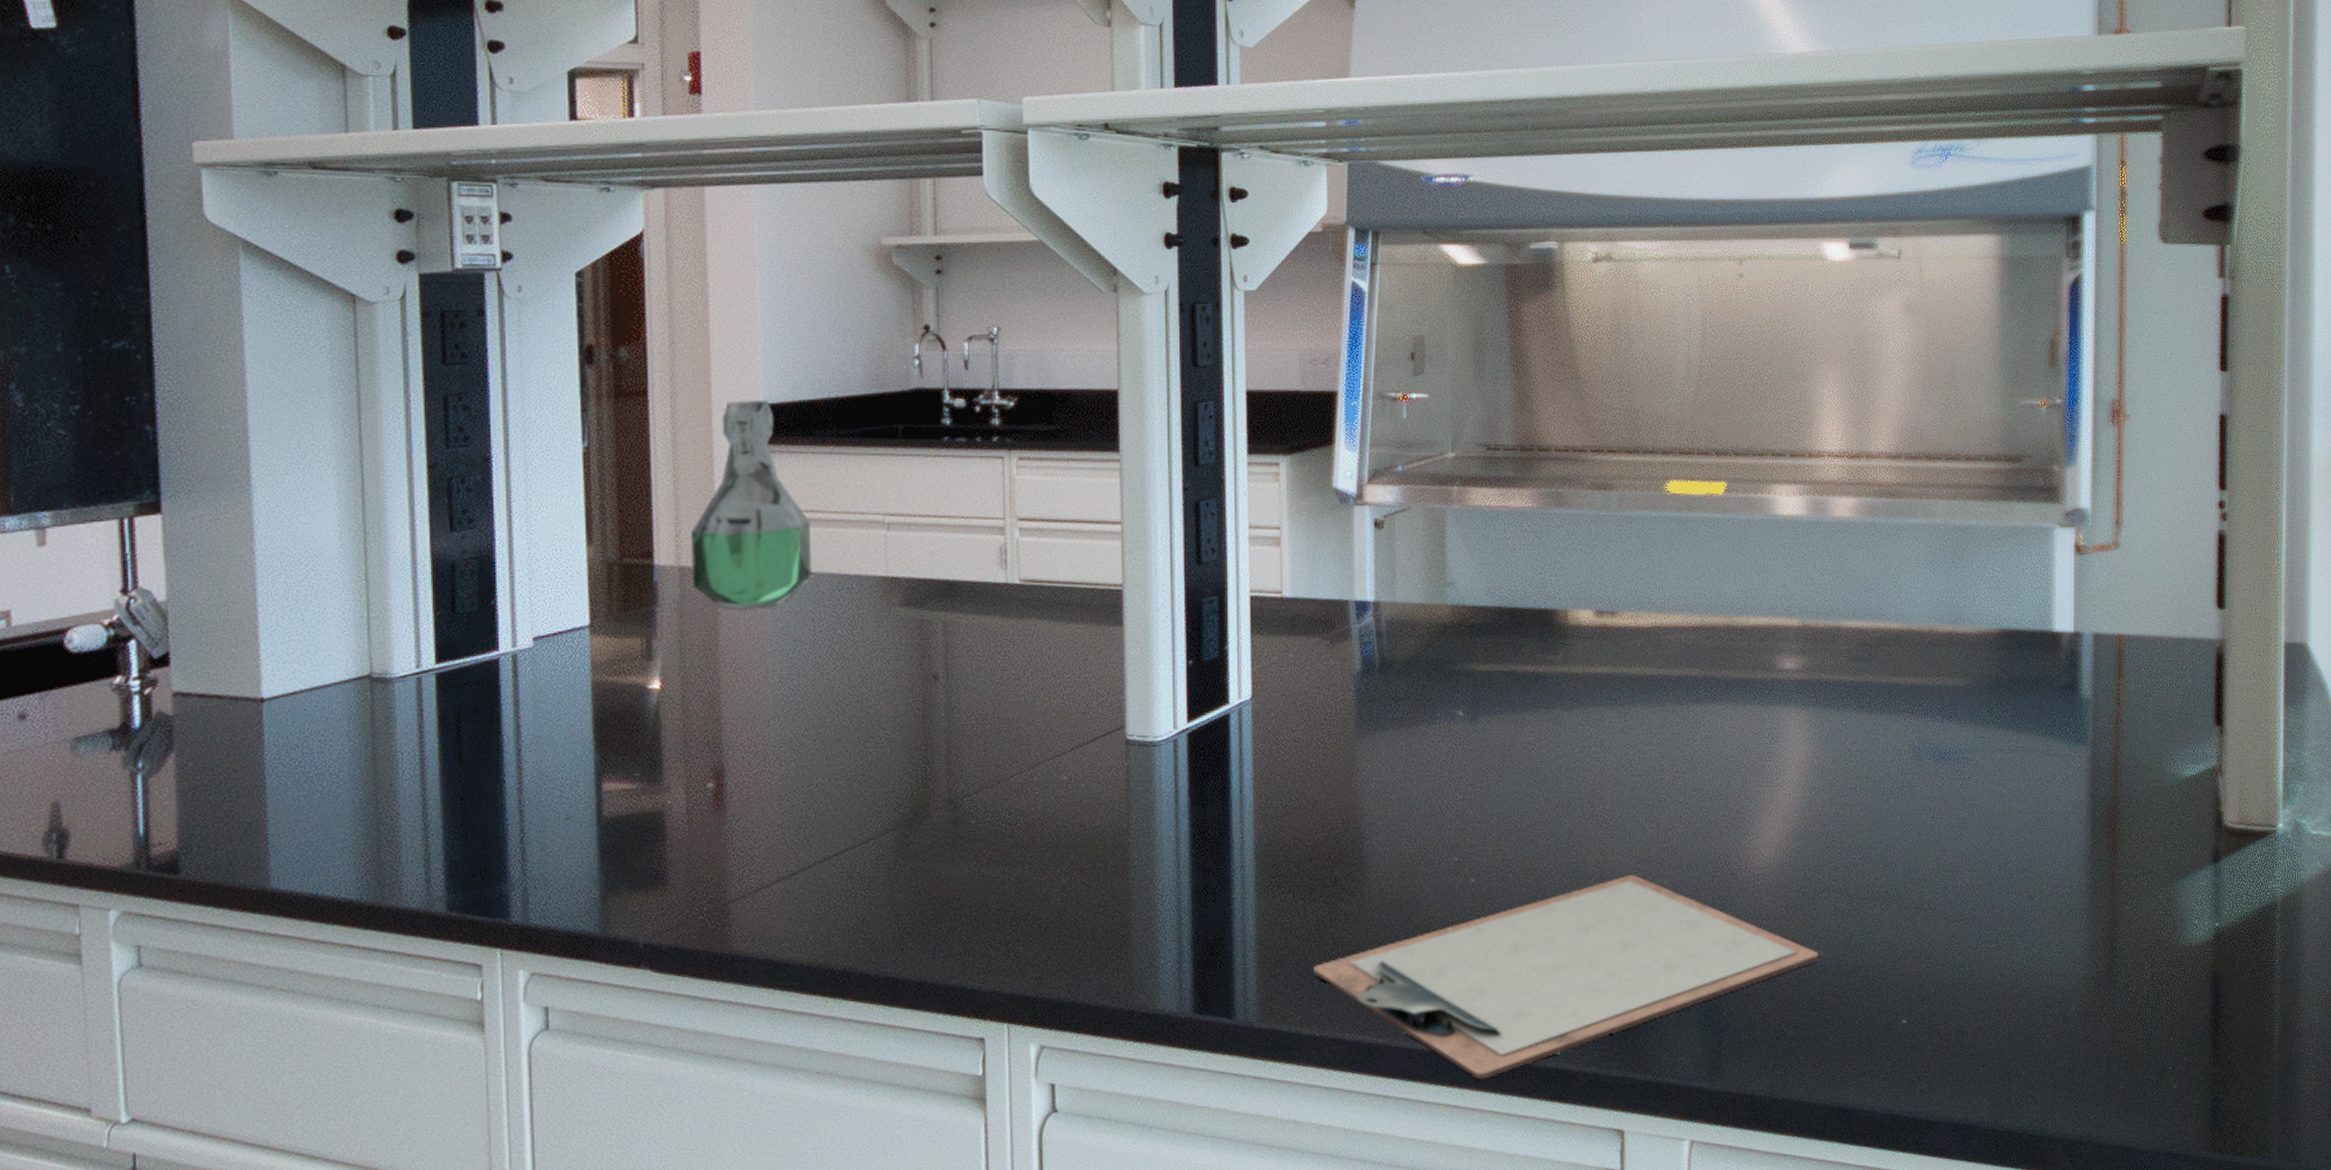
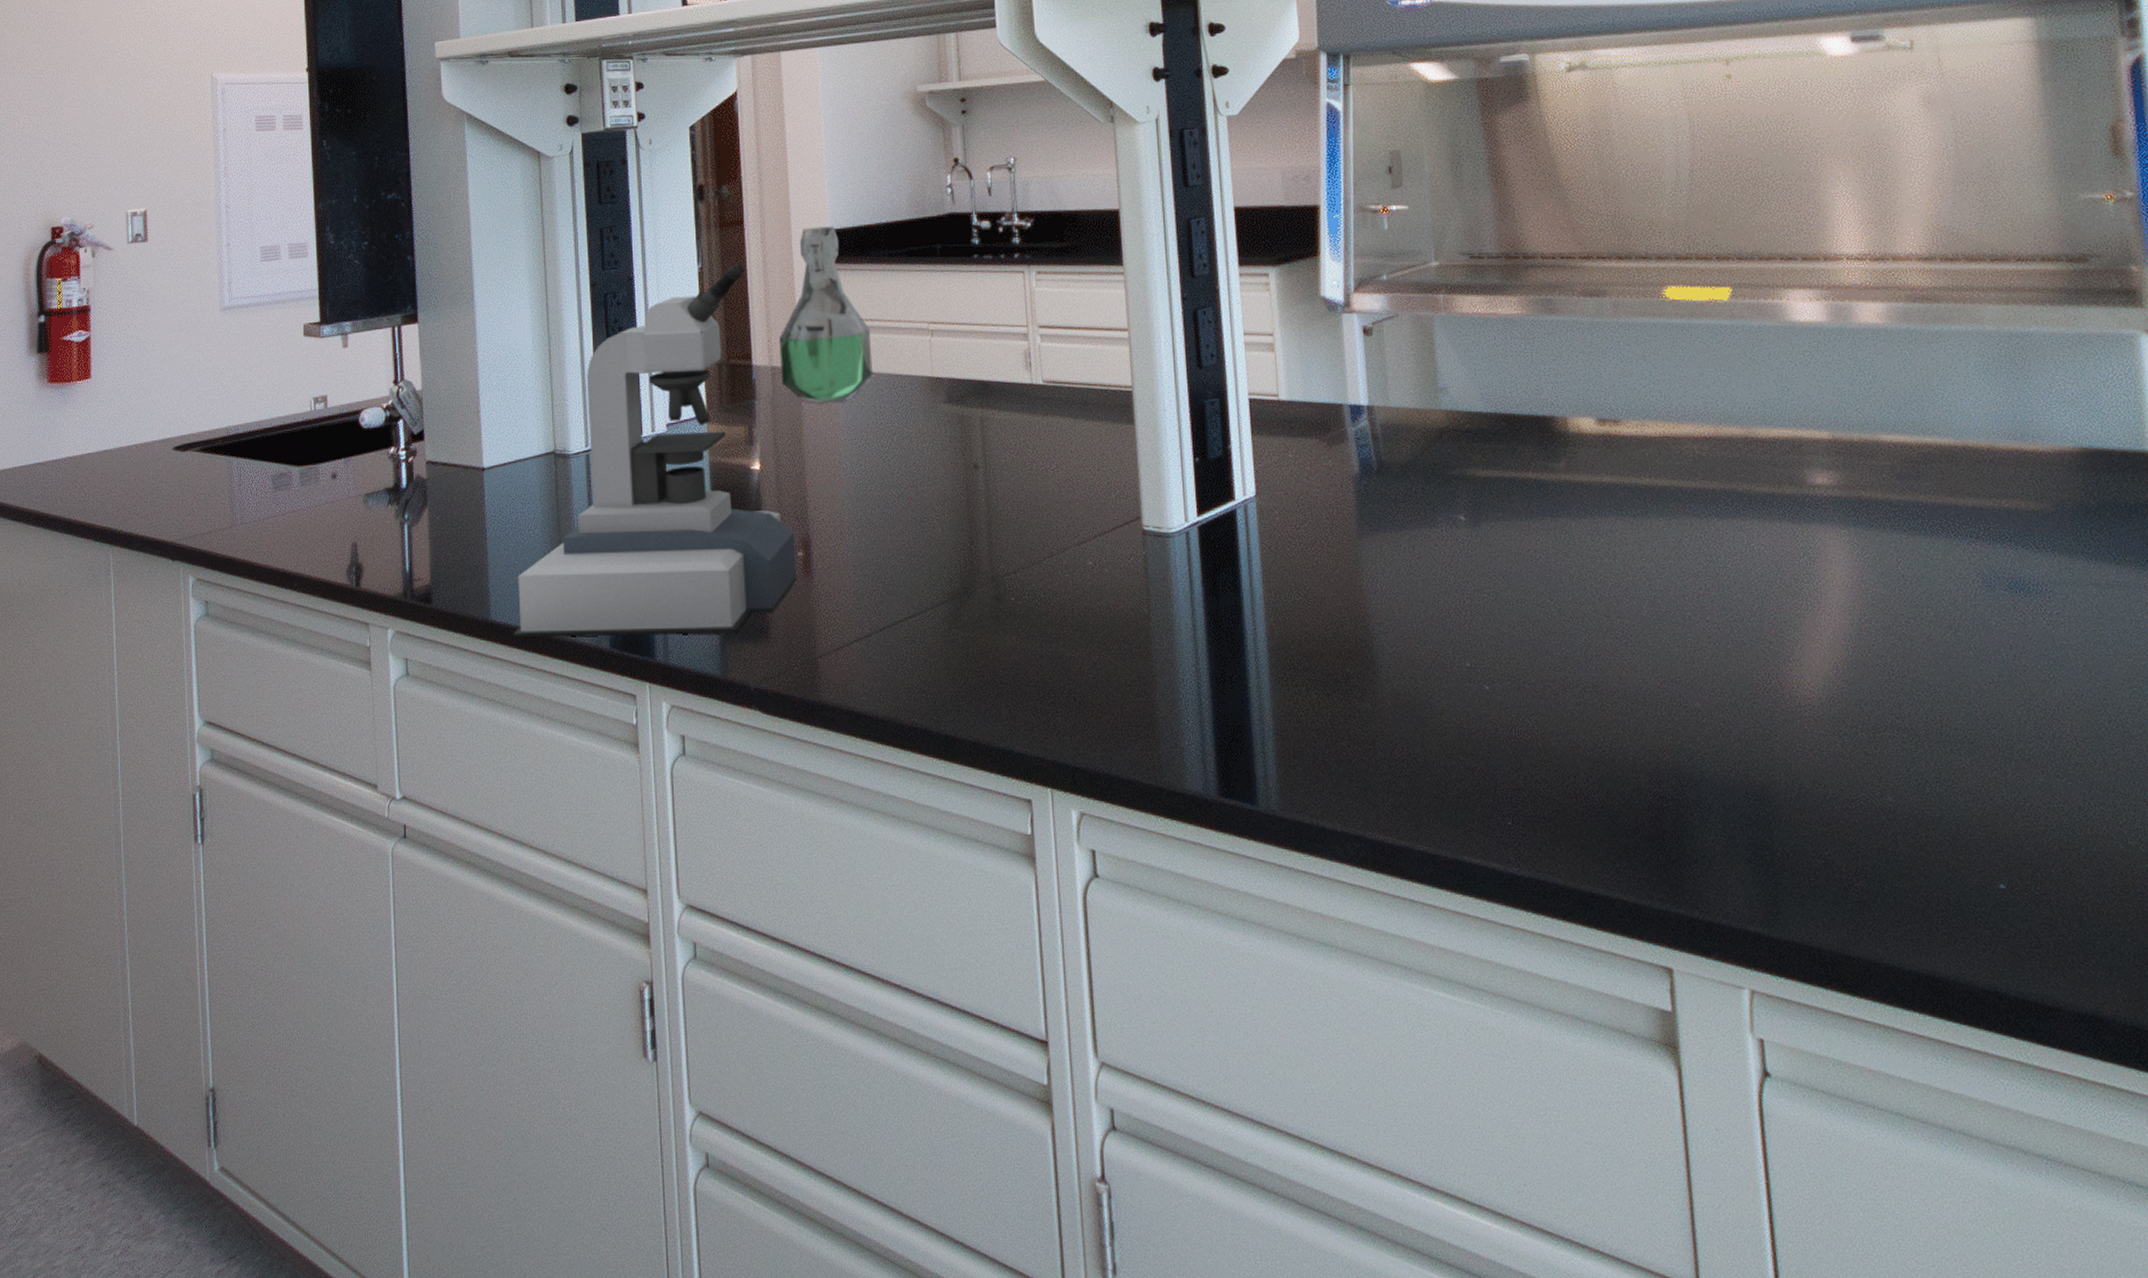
microscope: none [304,441,705,910] -> present [513,262,797,639]
clipboard: present [1313,875,1819,1080] -> none [1331,695,1888,895]

